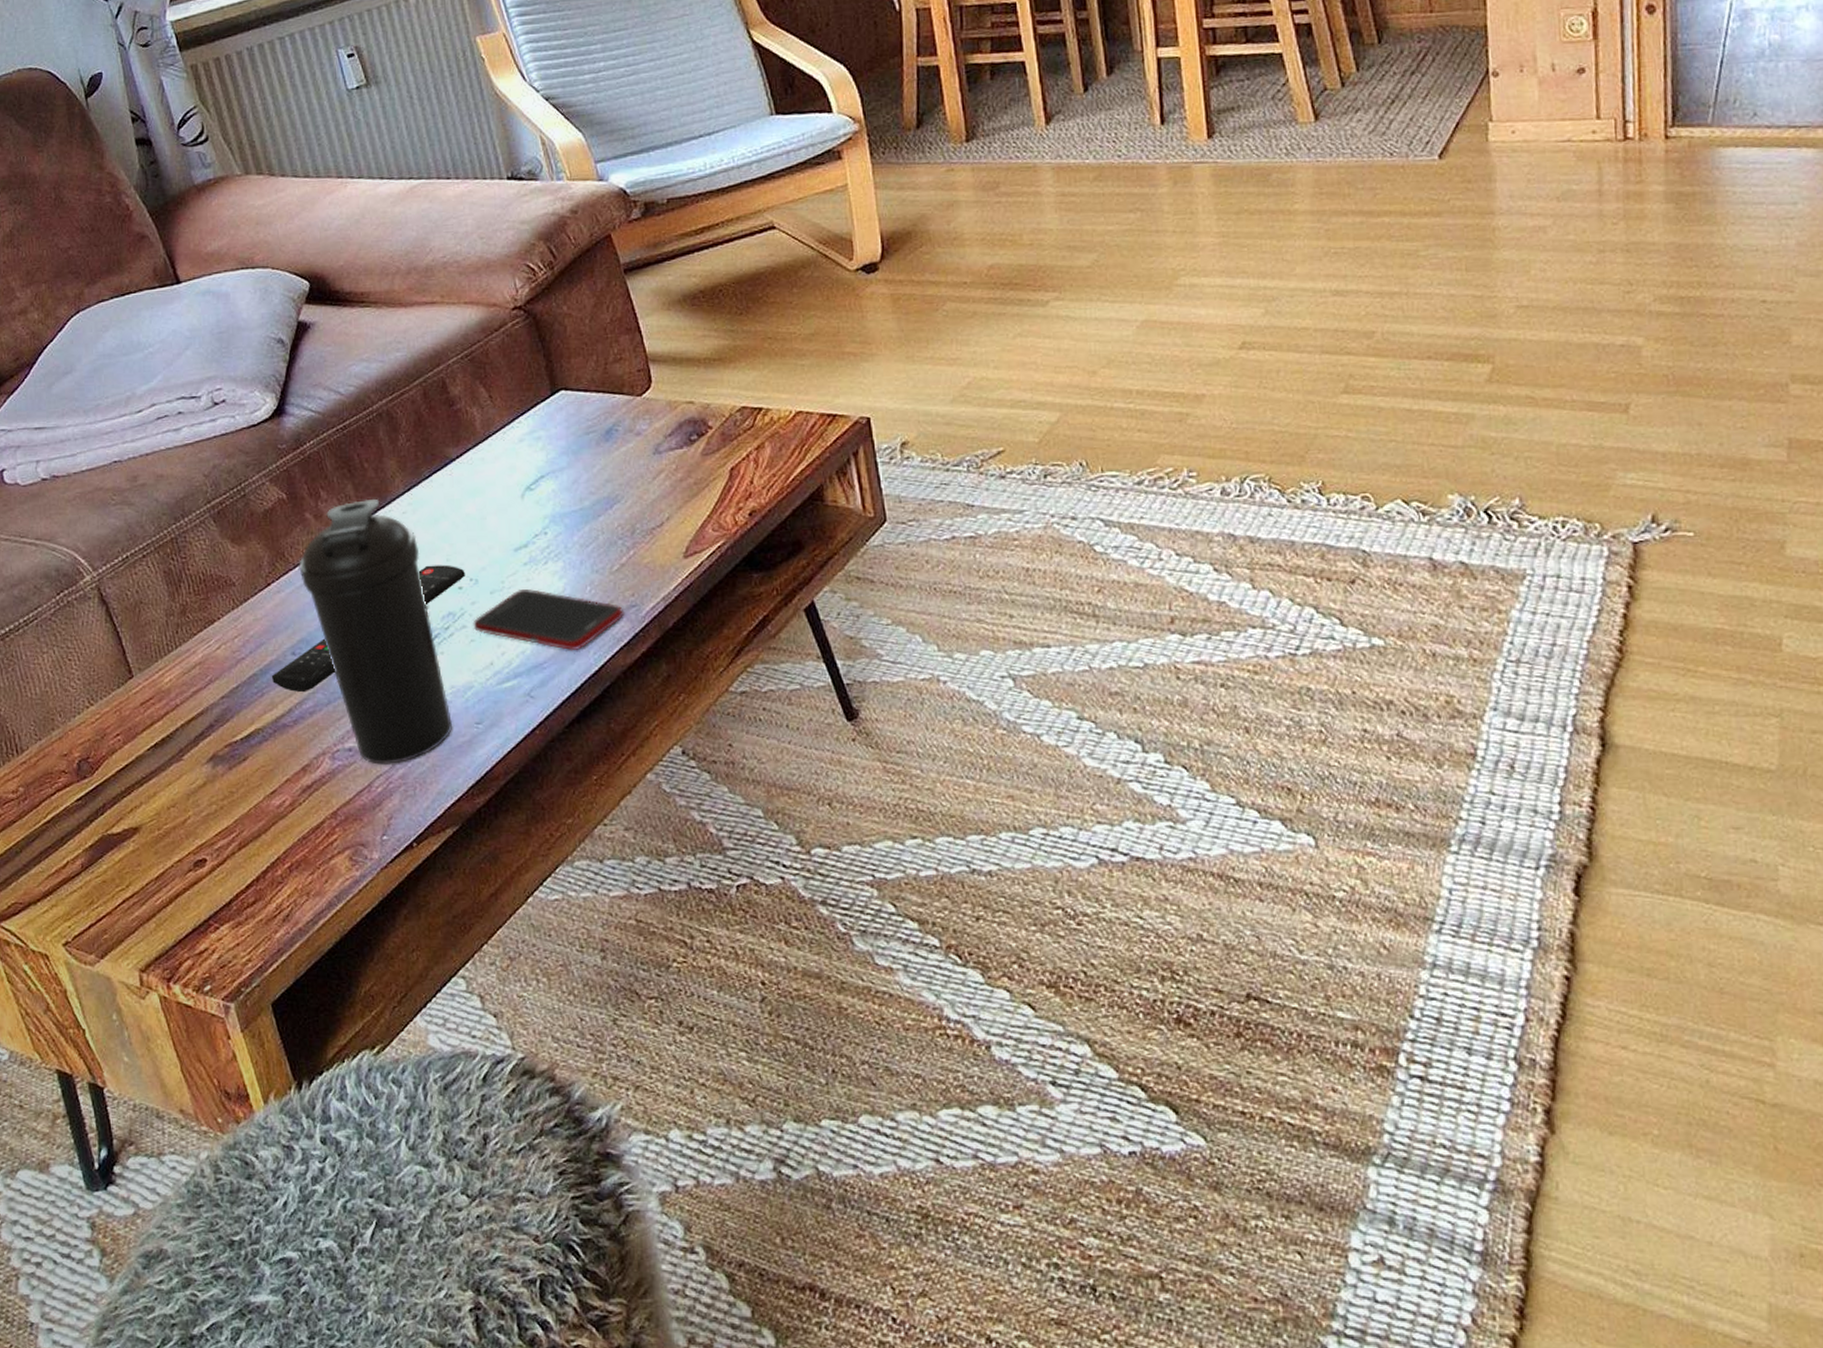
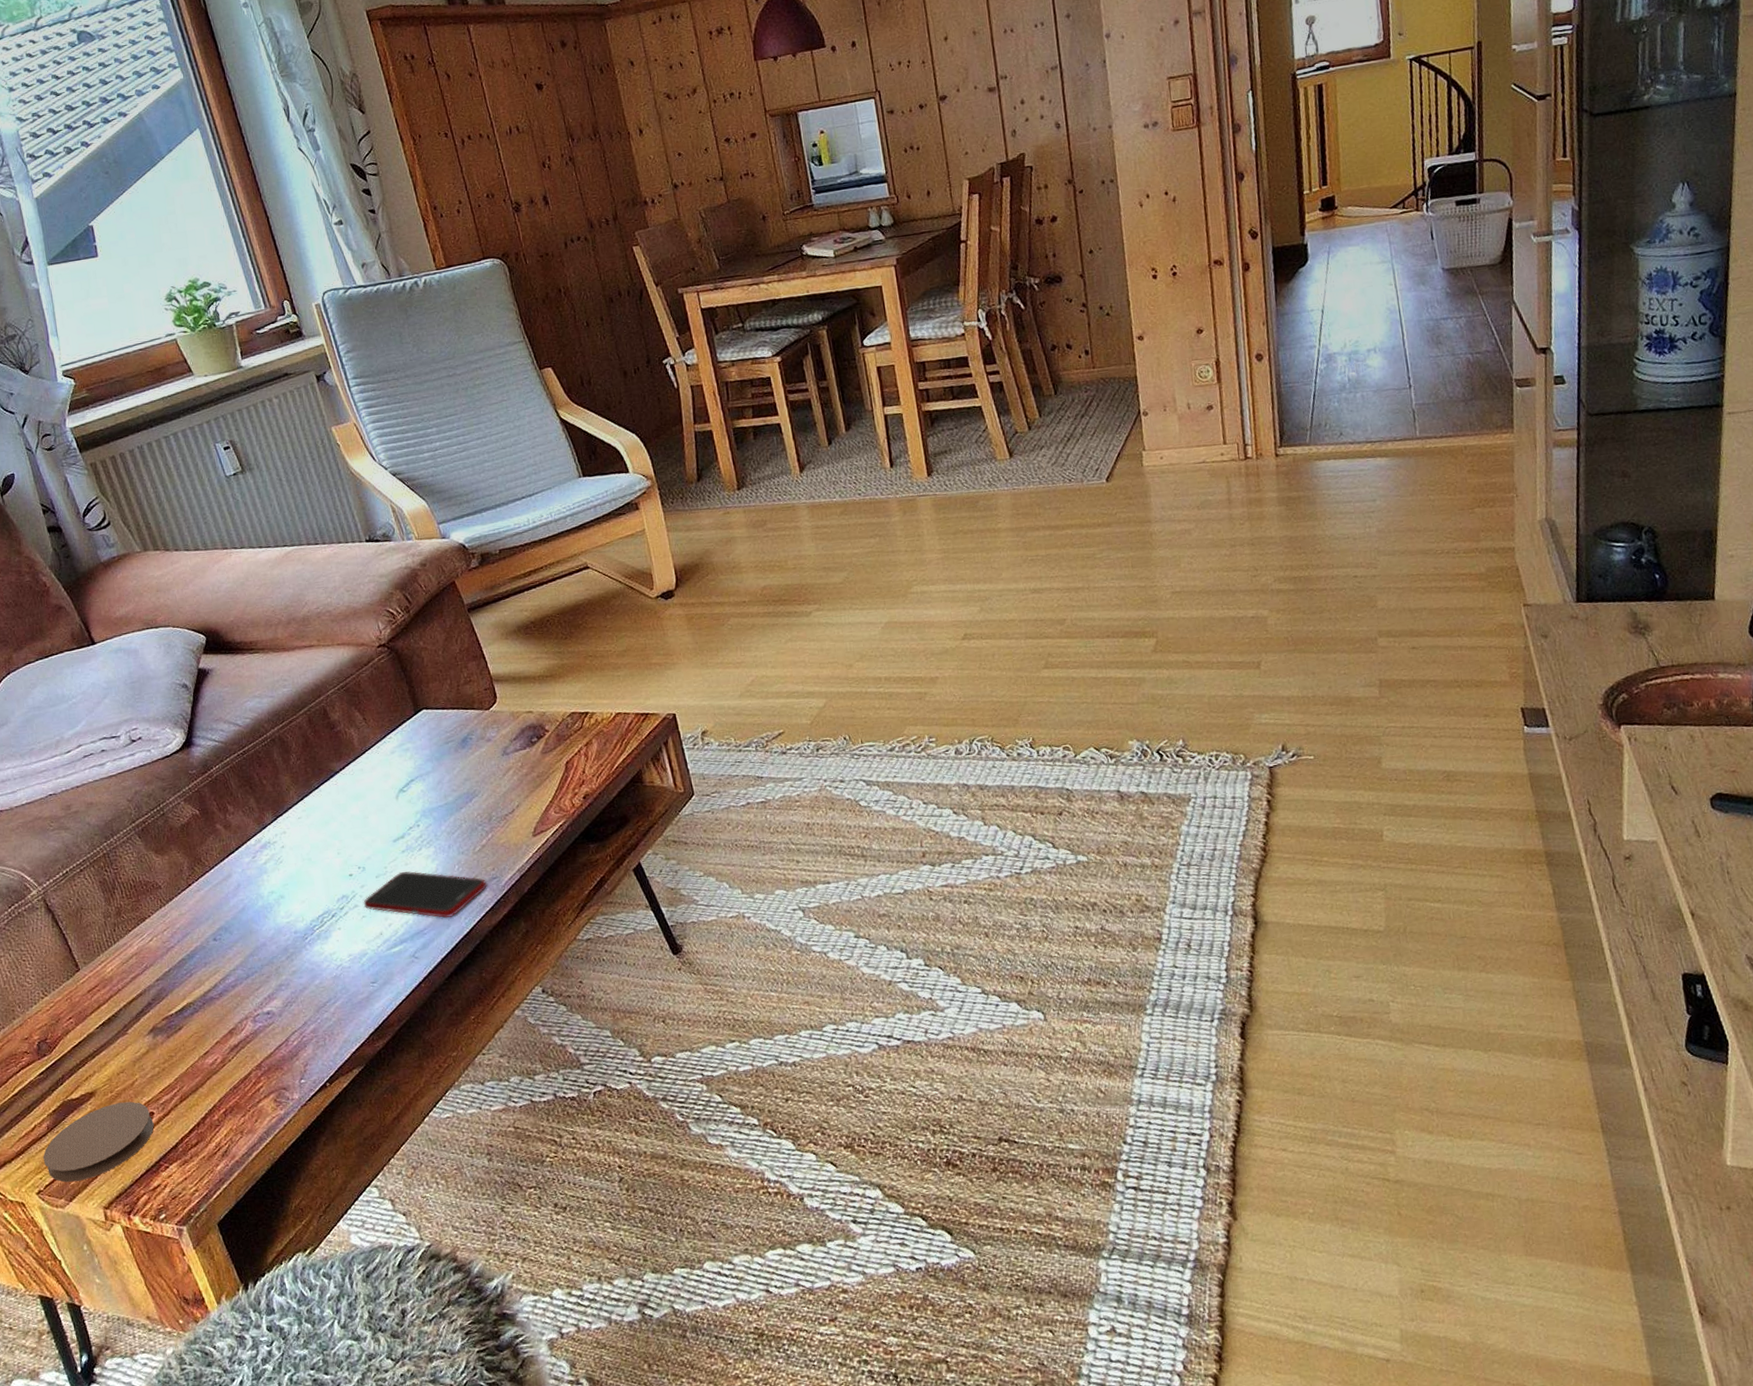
coaster: none [74,843,206,935] -> present [43,1101,154,1183]
remote control: present [271,564,465,693] -> none [197,857,354,971]
water bottle: present [299,499,453,765] -> none [214,809,353,1023]

